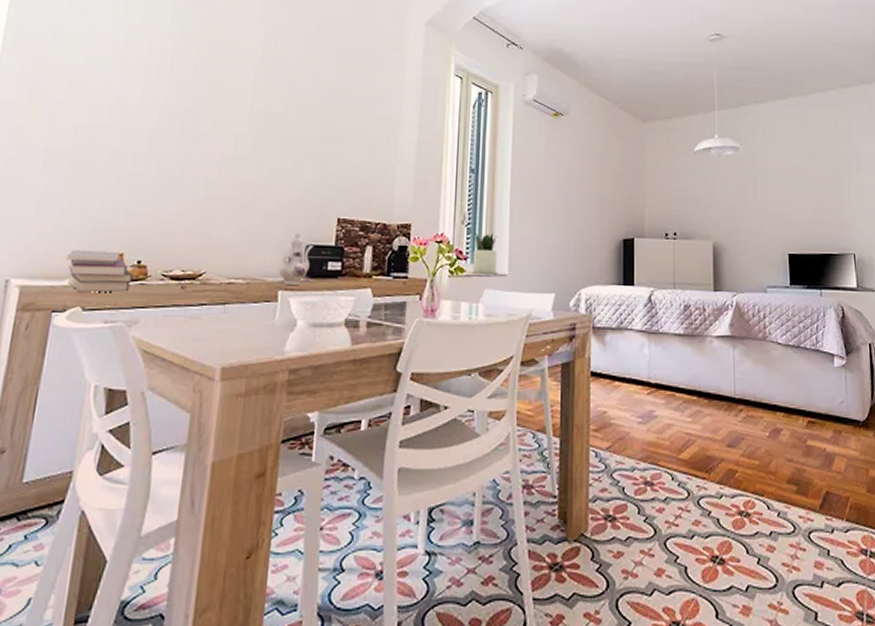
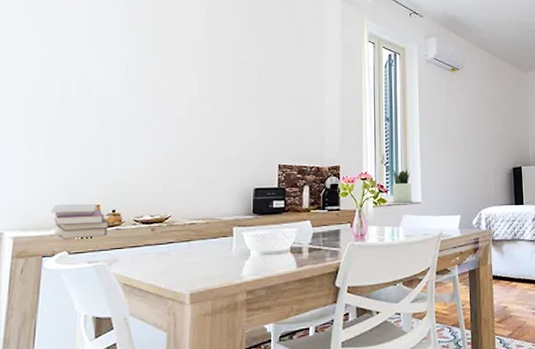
ewer: present [278,232,314,285] -> none [232,178,261,222]

